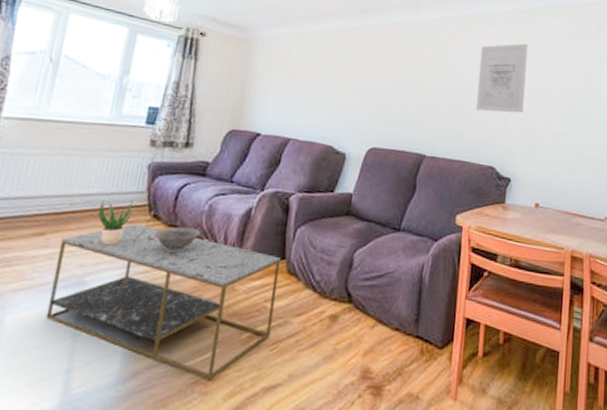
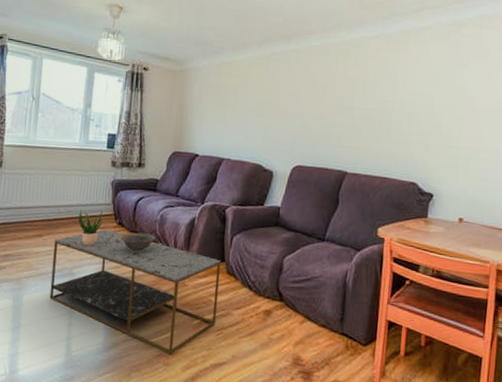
wall art: present [476,43,528,113] -> none [397,58,454,130]

